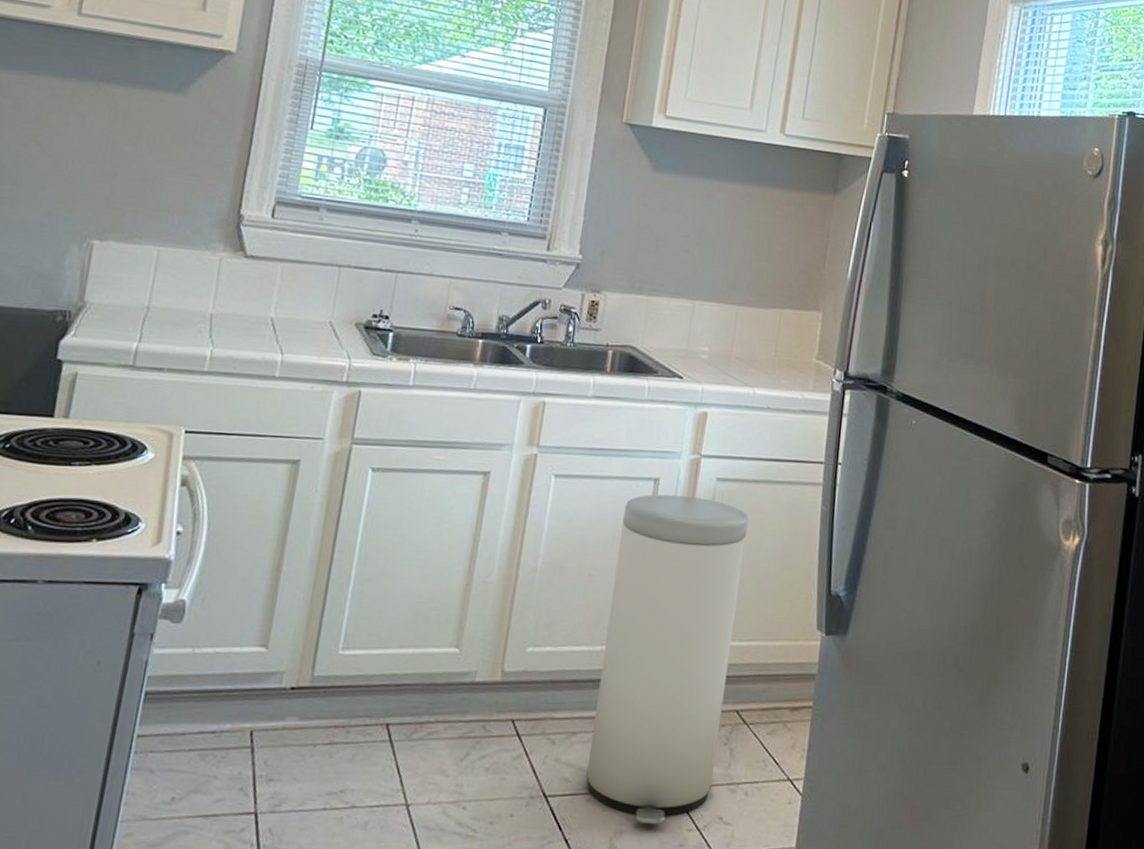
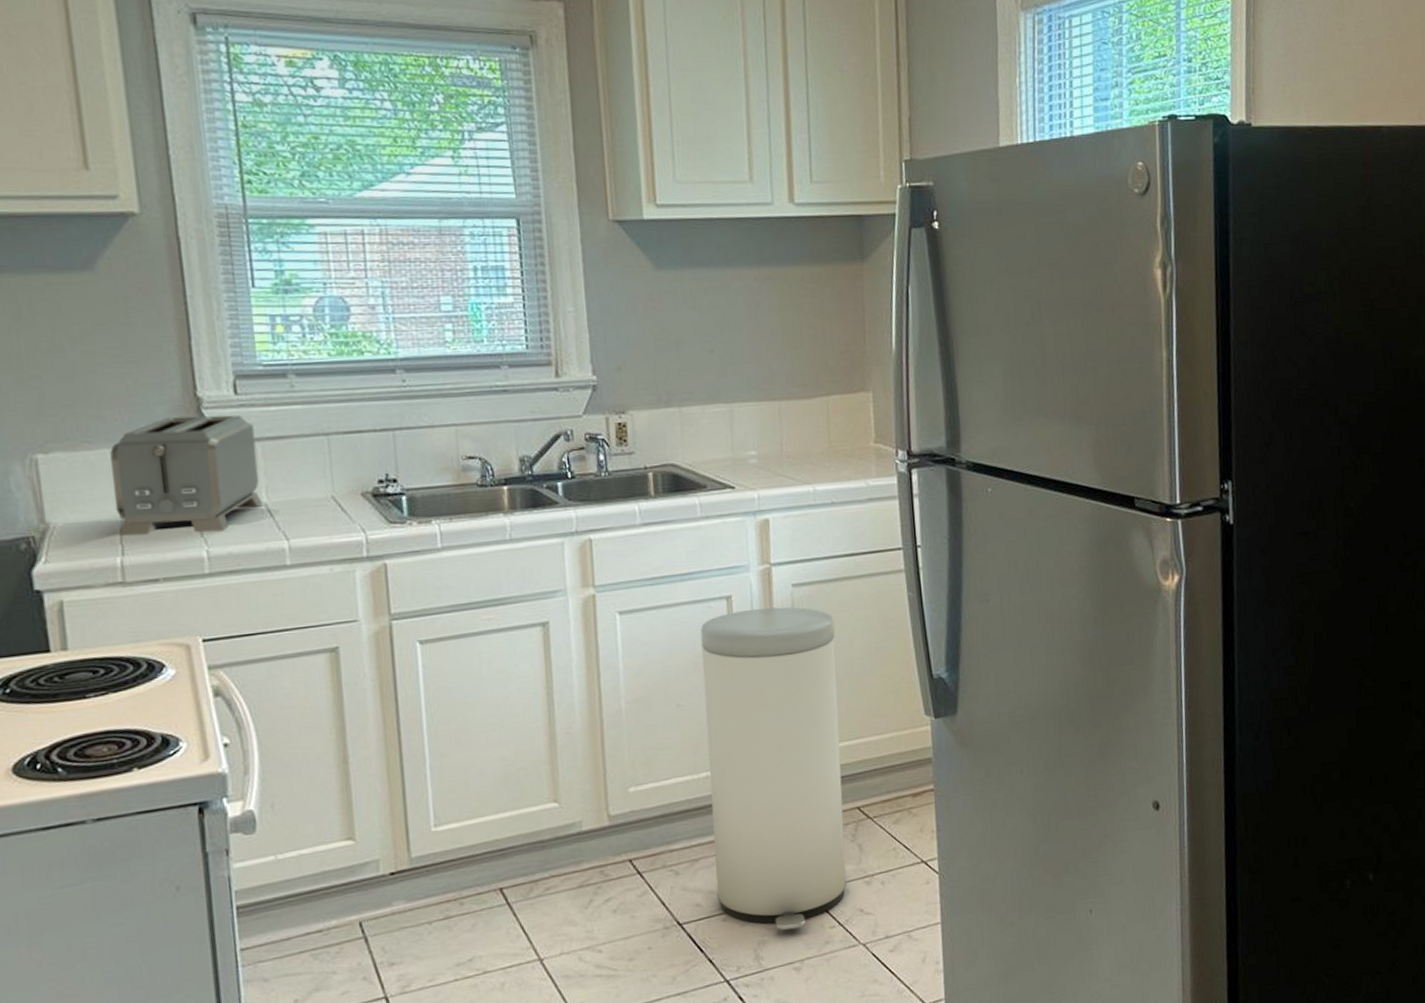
toaster: none [141,228,280,336] -> present [110,414,264,537]

